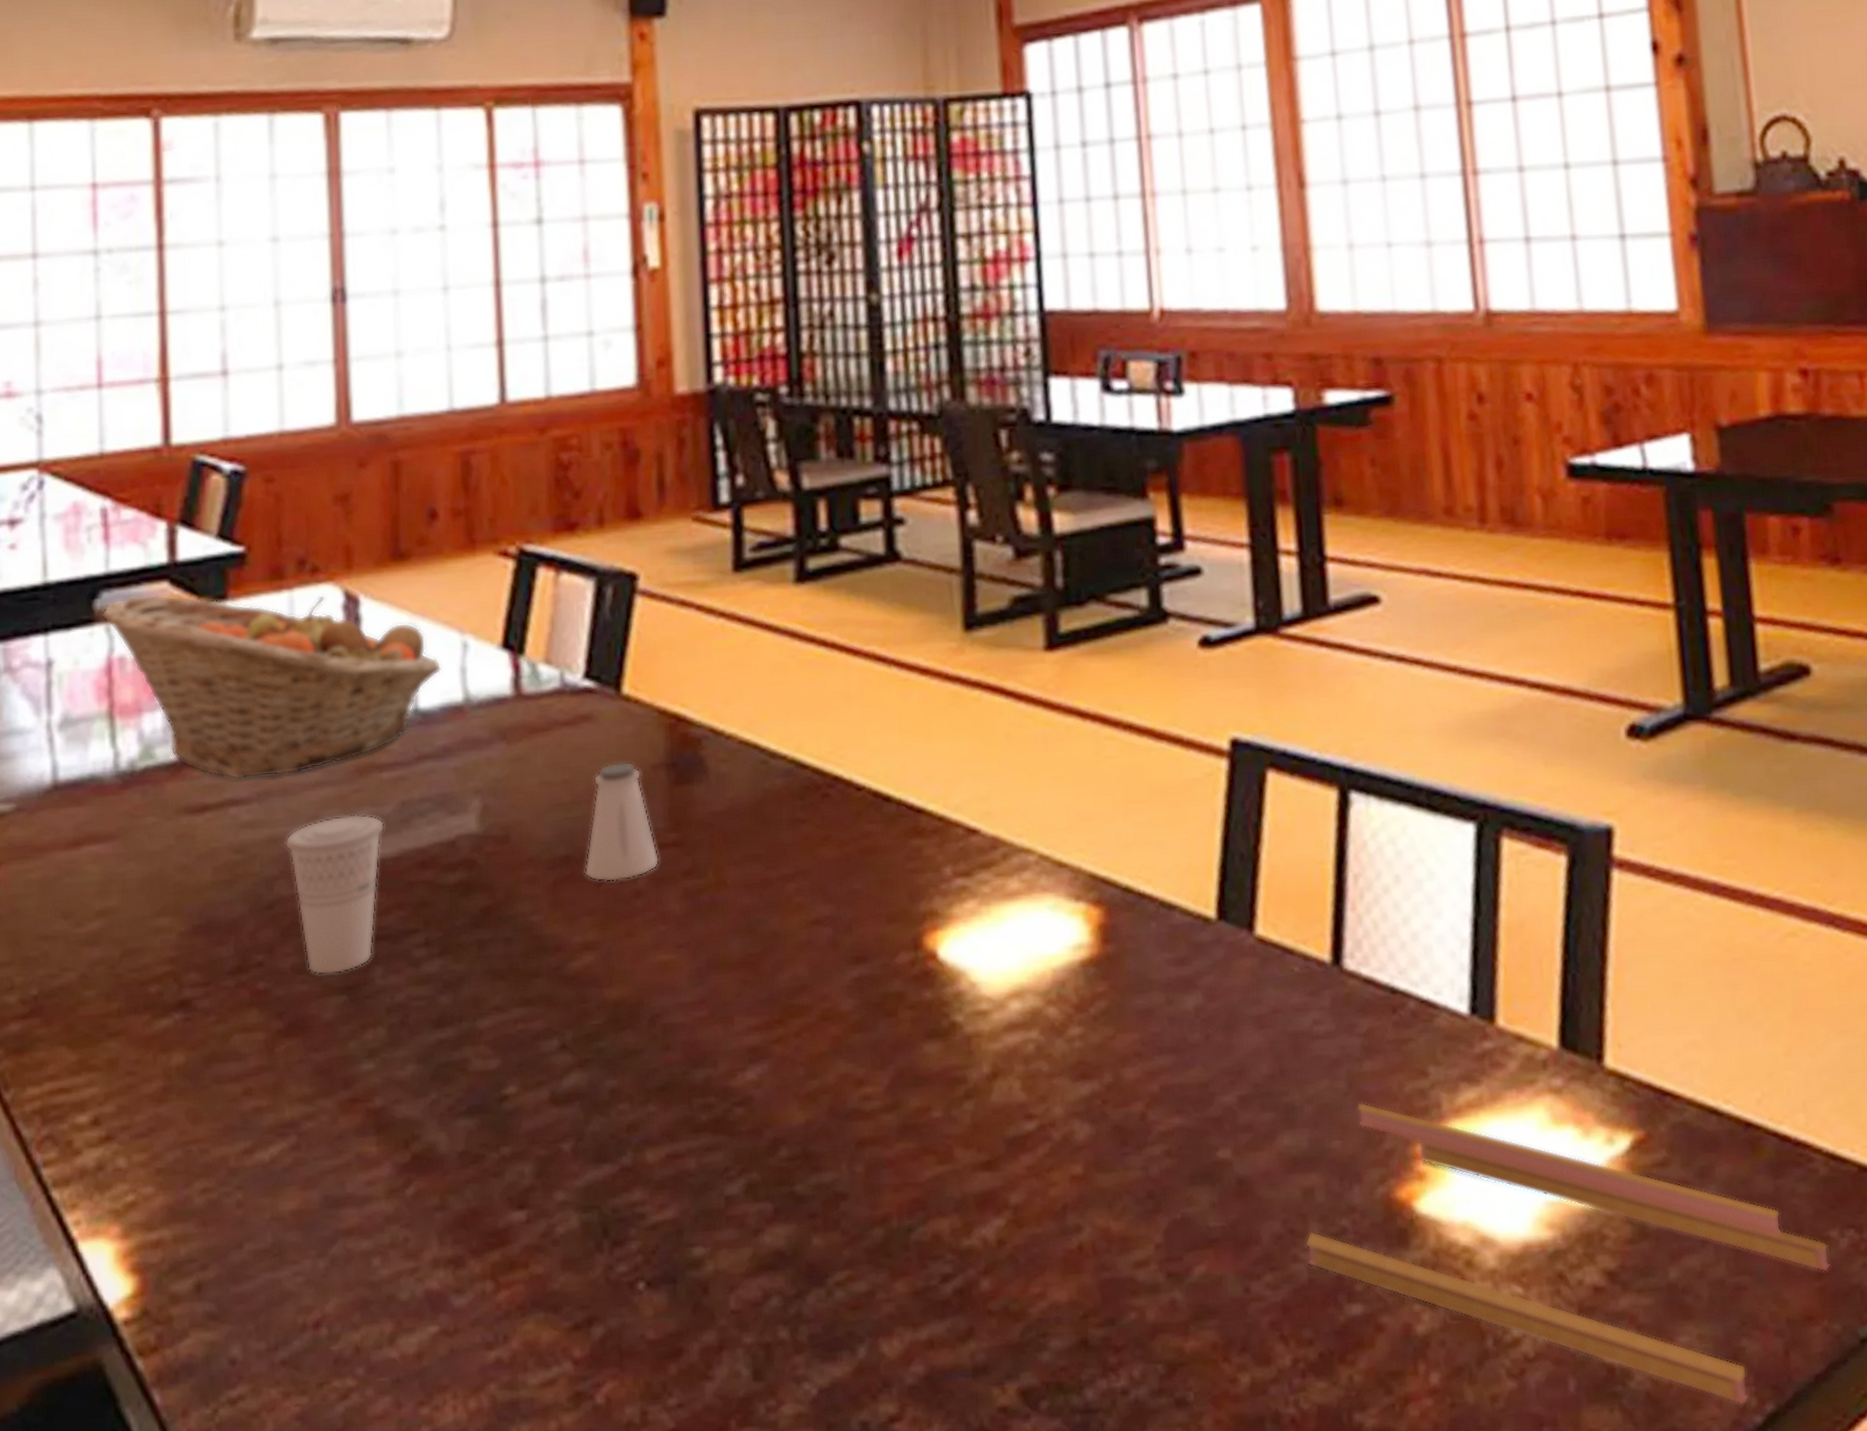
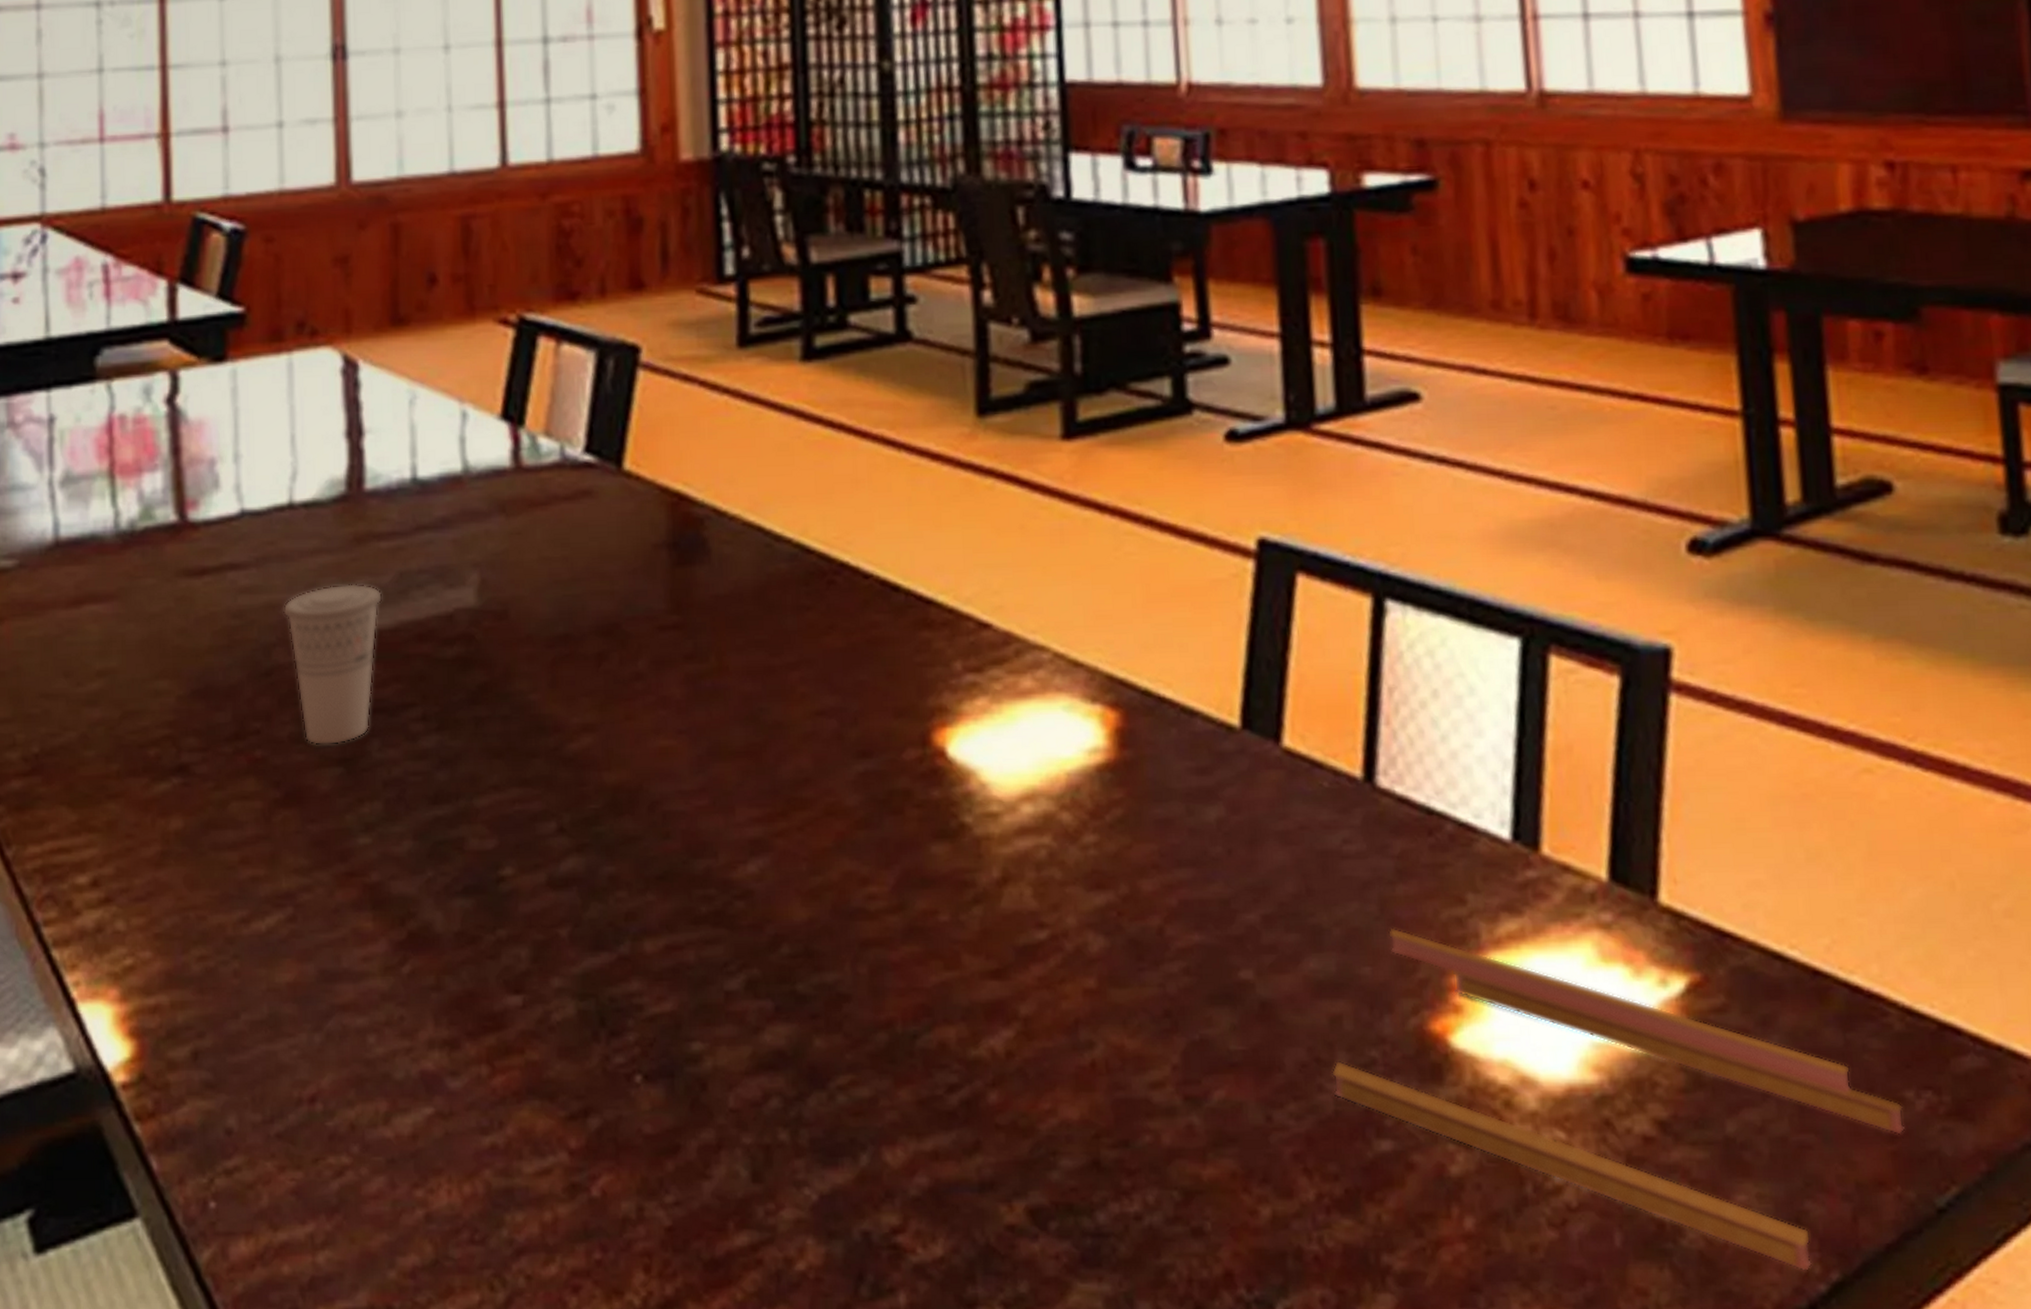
fruit basket: present [101,594,442,780] -> none [102,352,441,544]
saltshaker: present [584,761,660,883] -> none [583,539,660,663]

